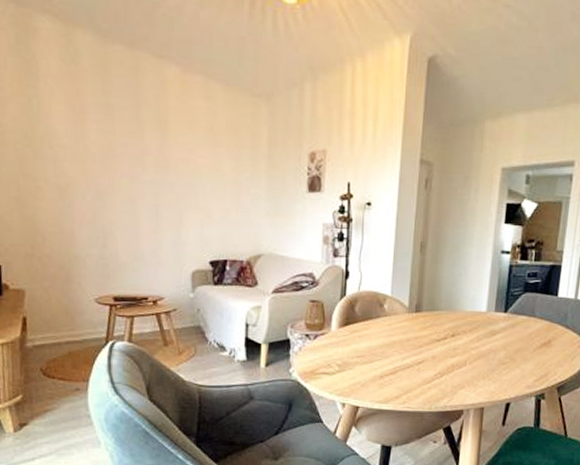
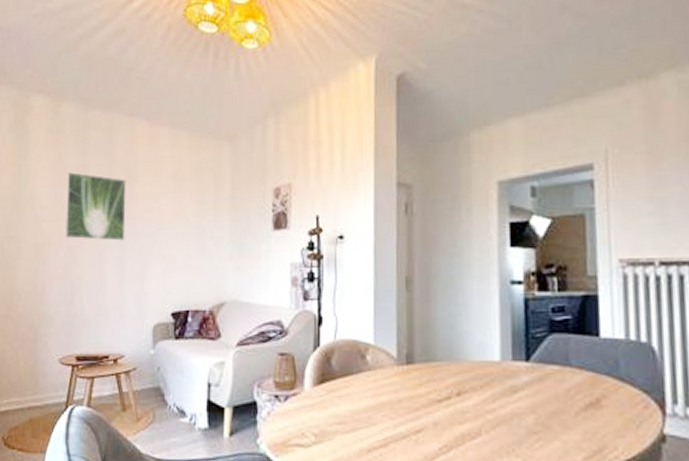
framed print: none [88,111,159,189] -> present [65,172,126,241]

